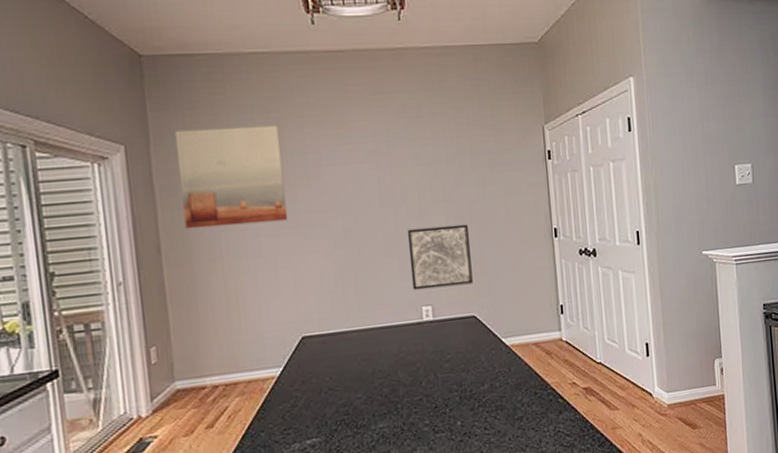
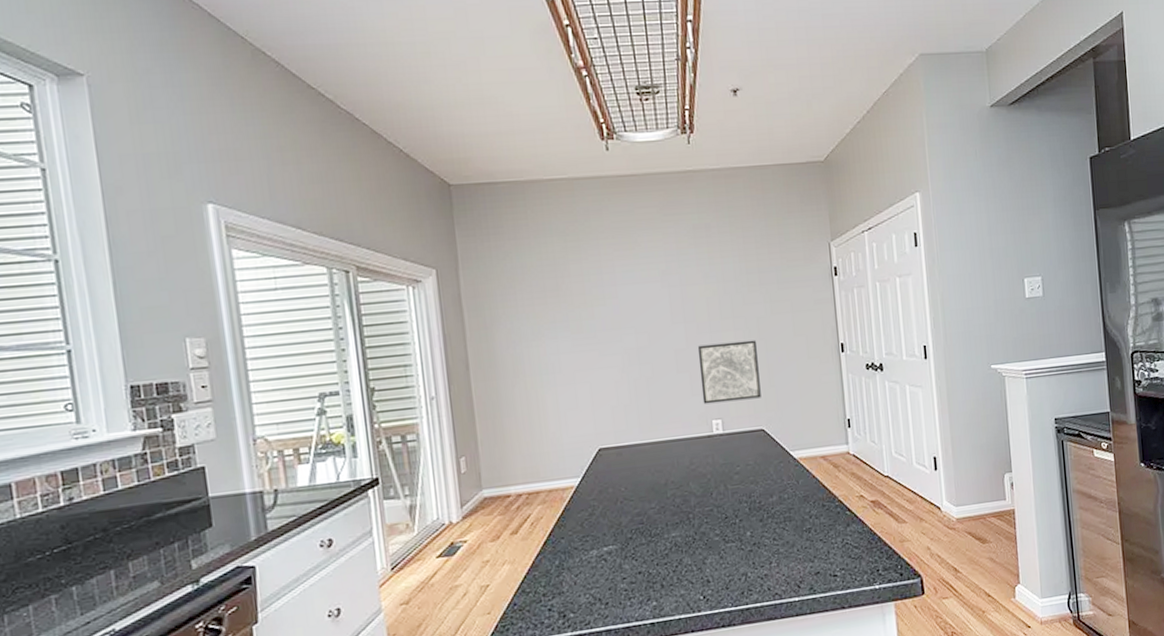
wall art: present [174,125,288,230] -> none [480,247,586,347]

